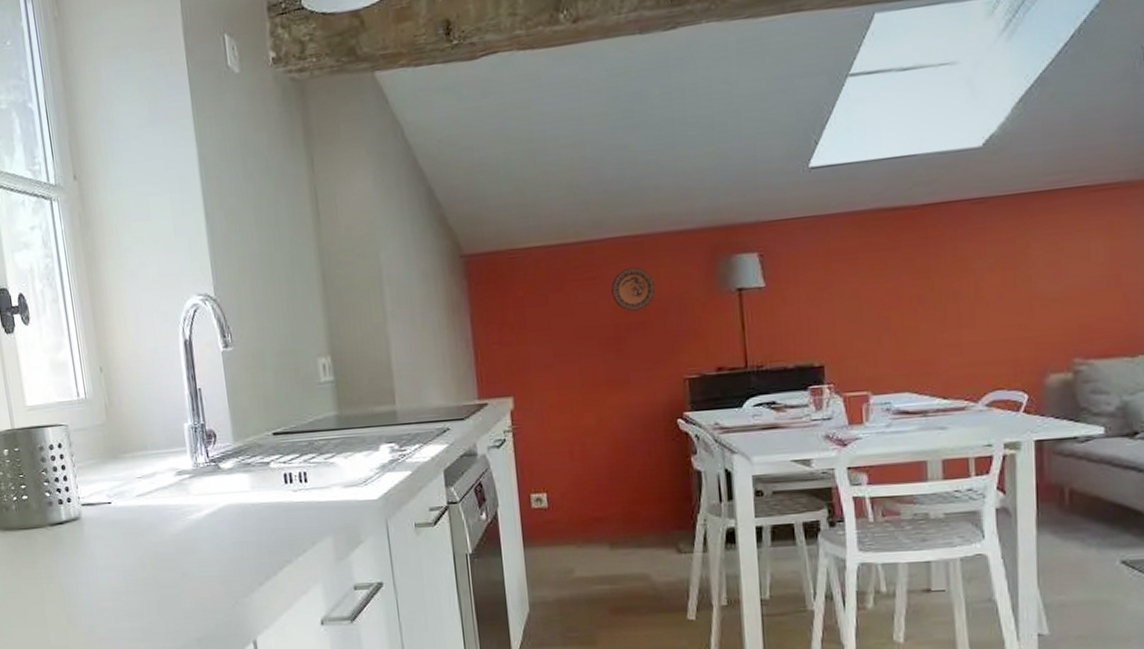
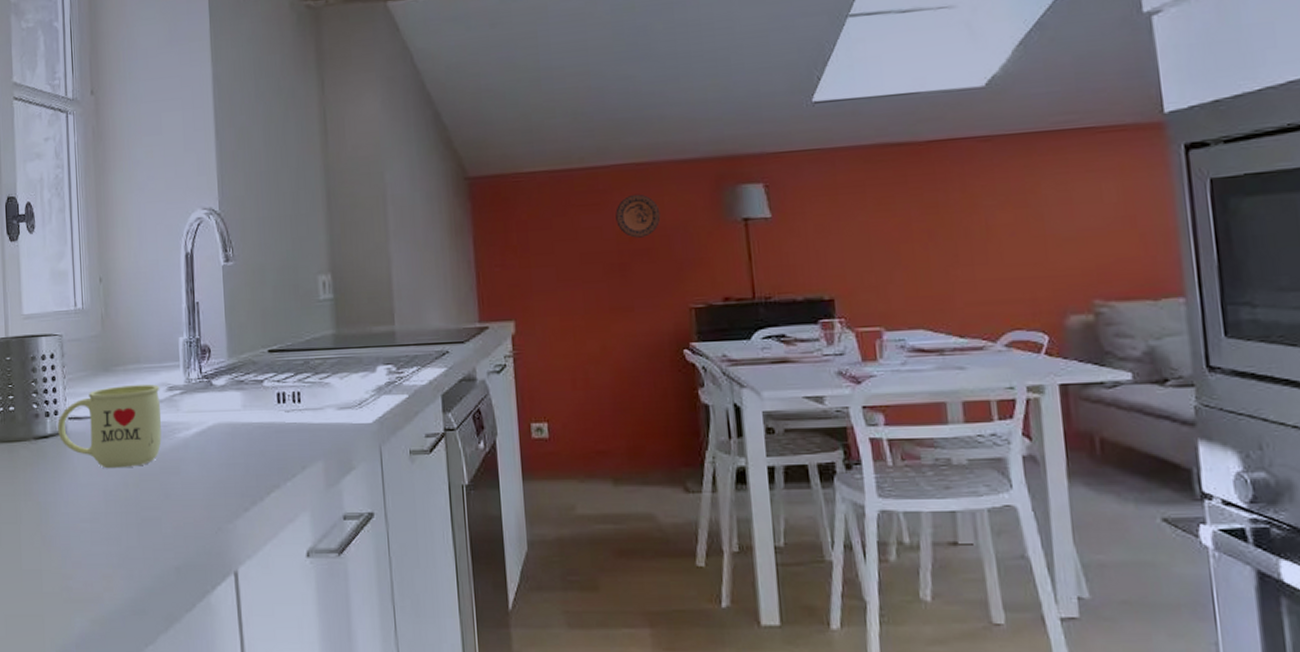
mug: none [71,470,175,551] -> present [58,384,162,469]

